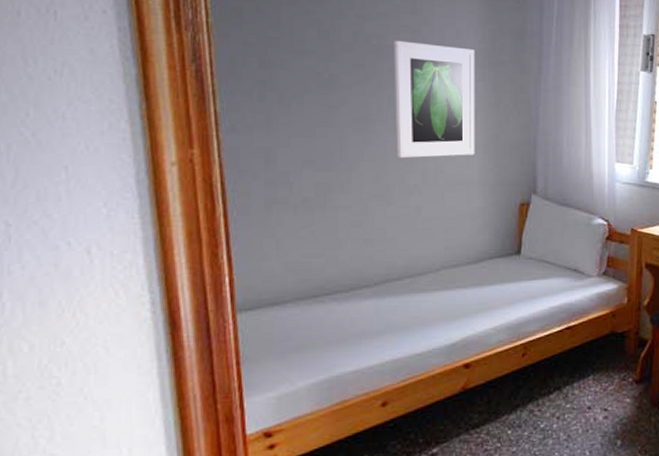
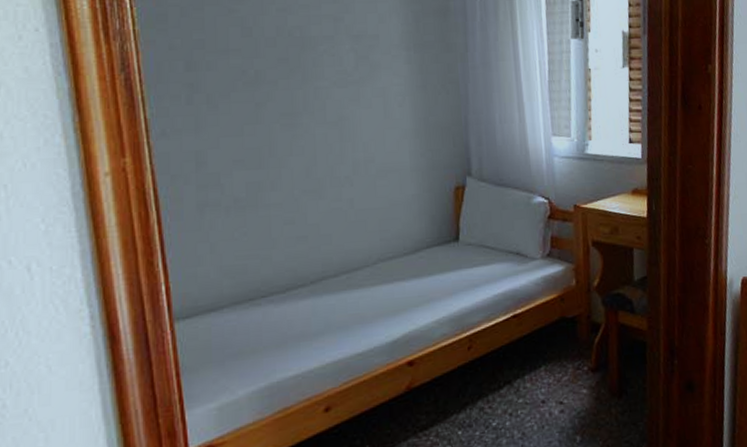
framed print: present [394,40,475,159] -> none [317,30,405,150]

